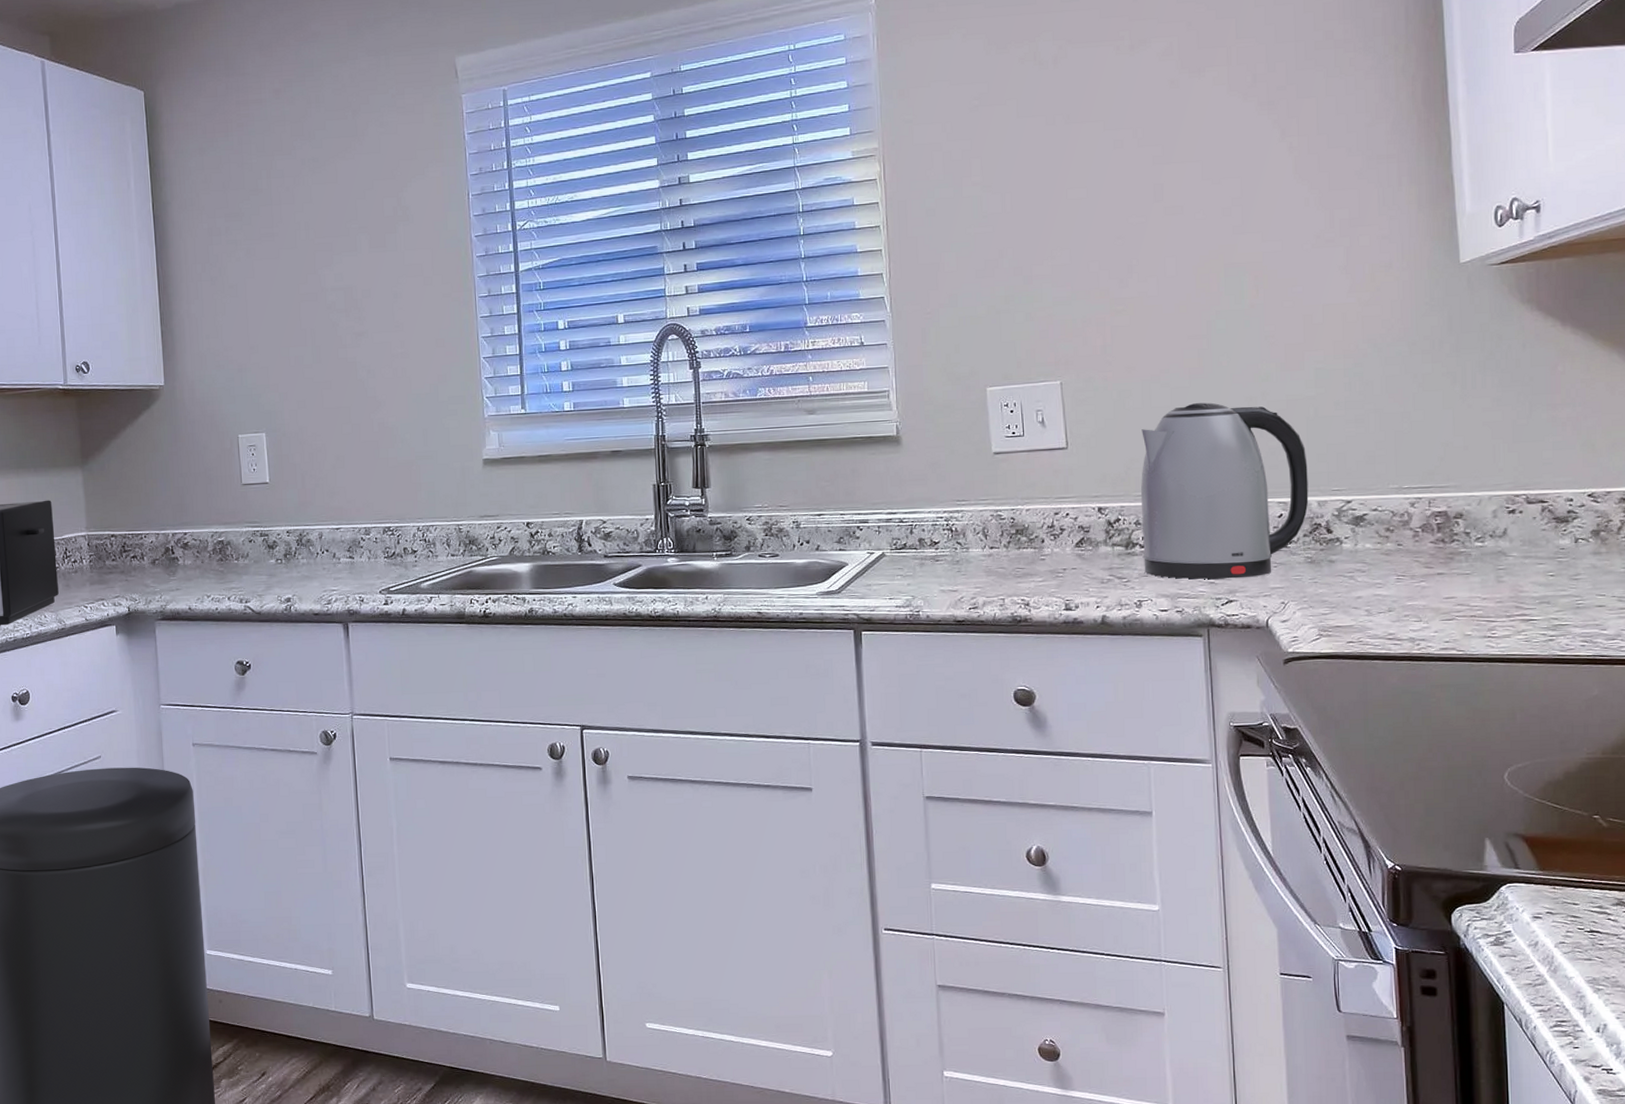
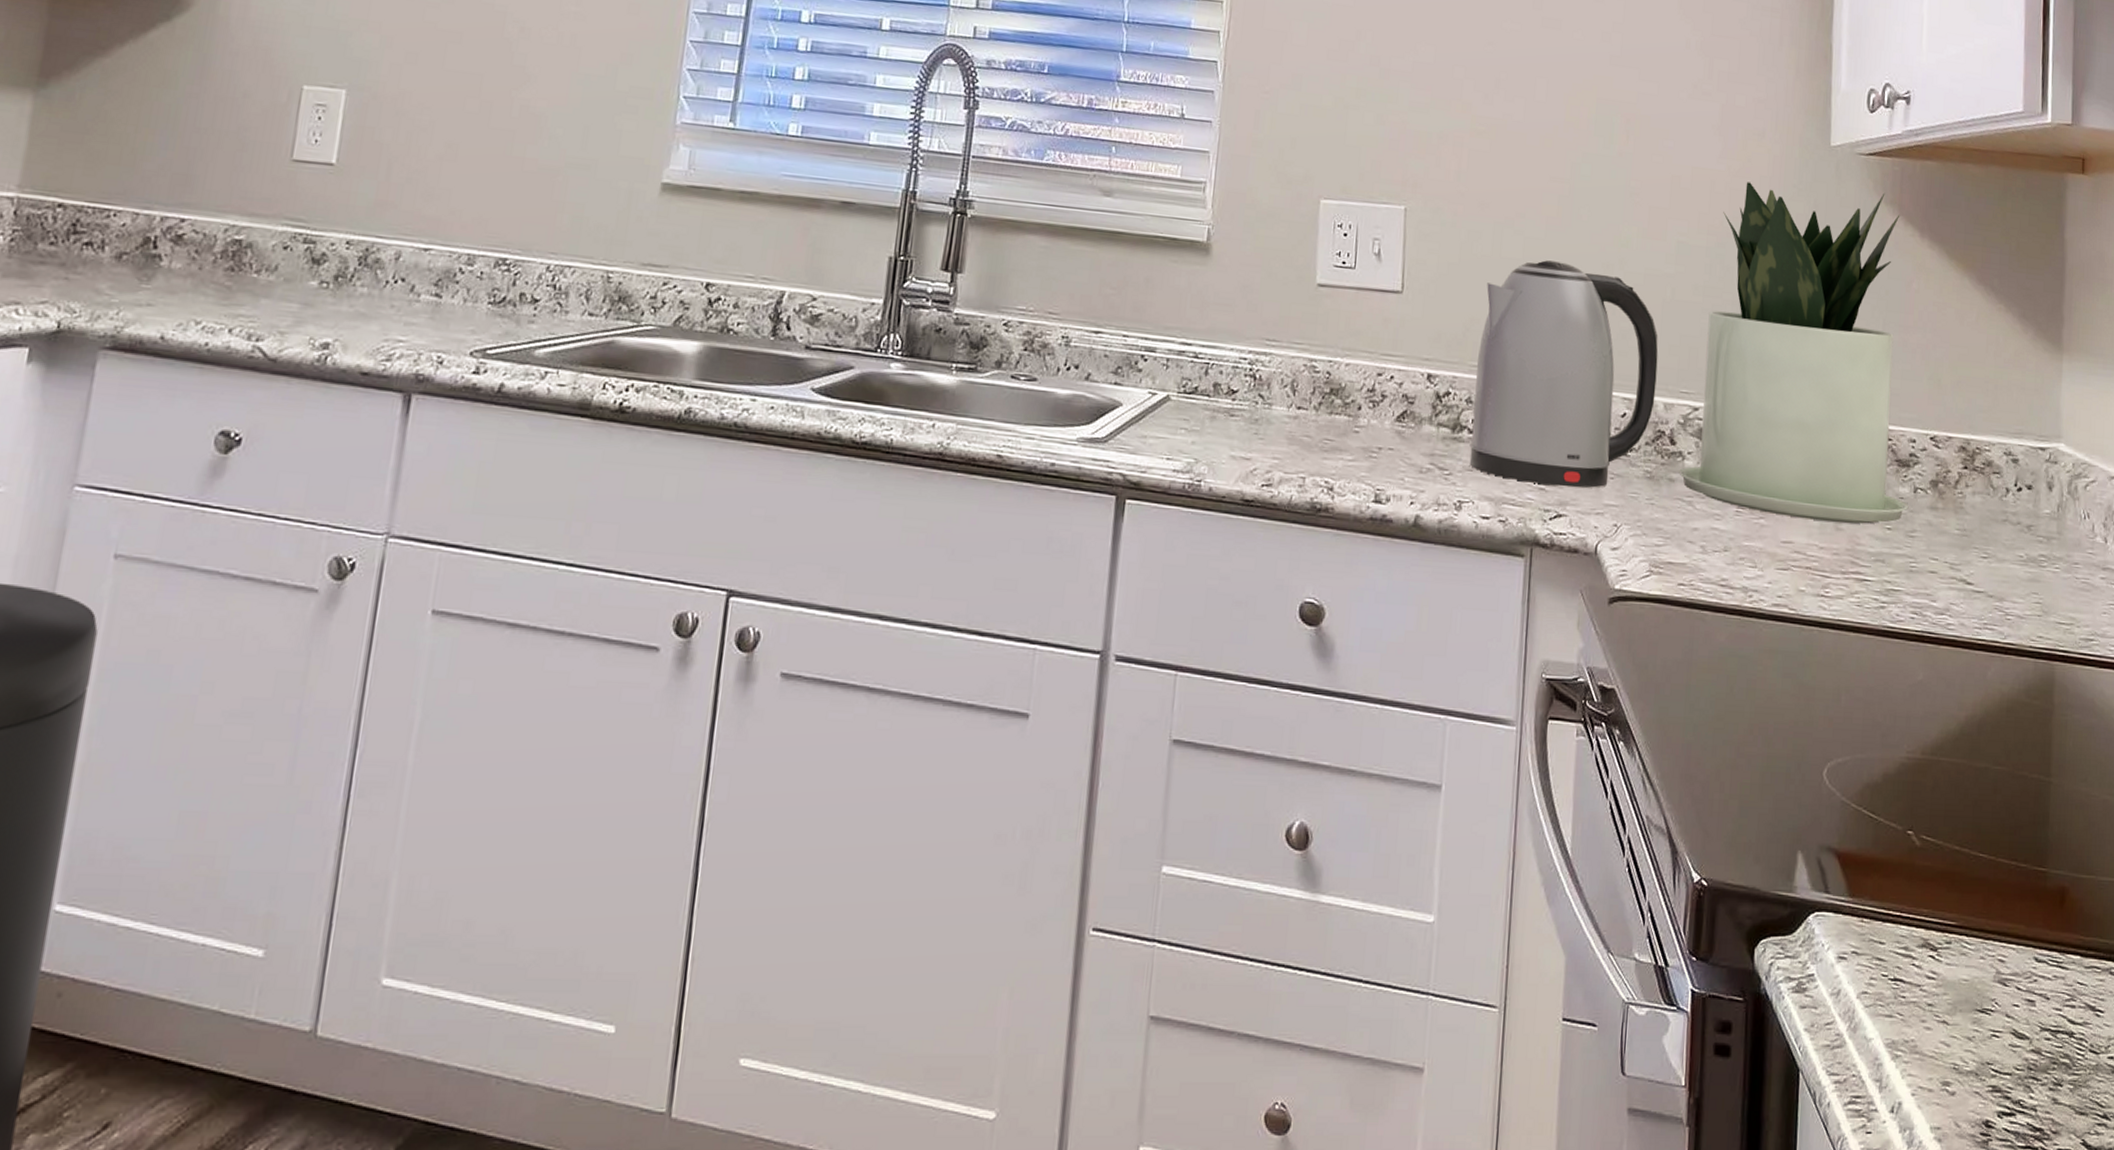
planter: none [1337,294,1571,577] -> present [1678,182,1909,524]

